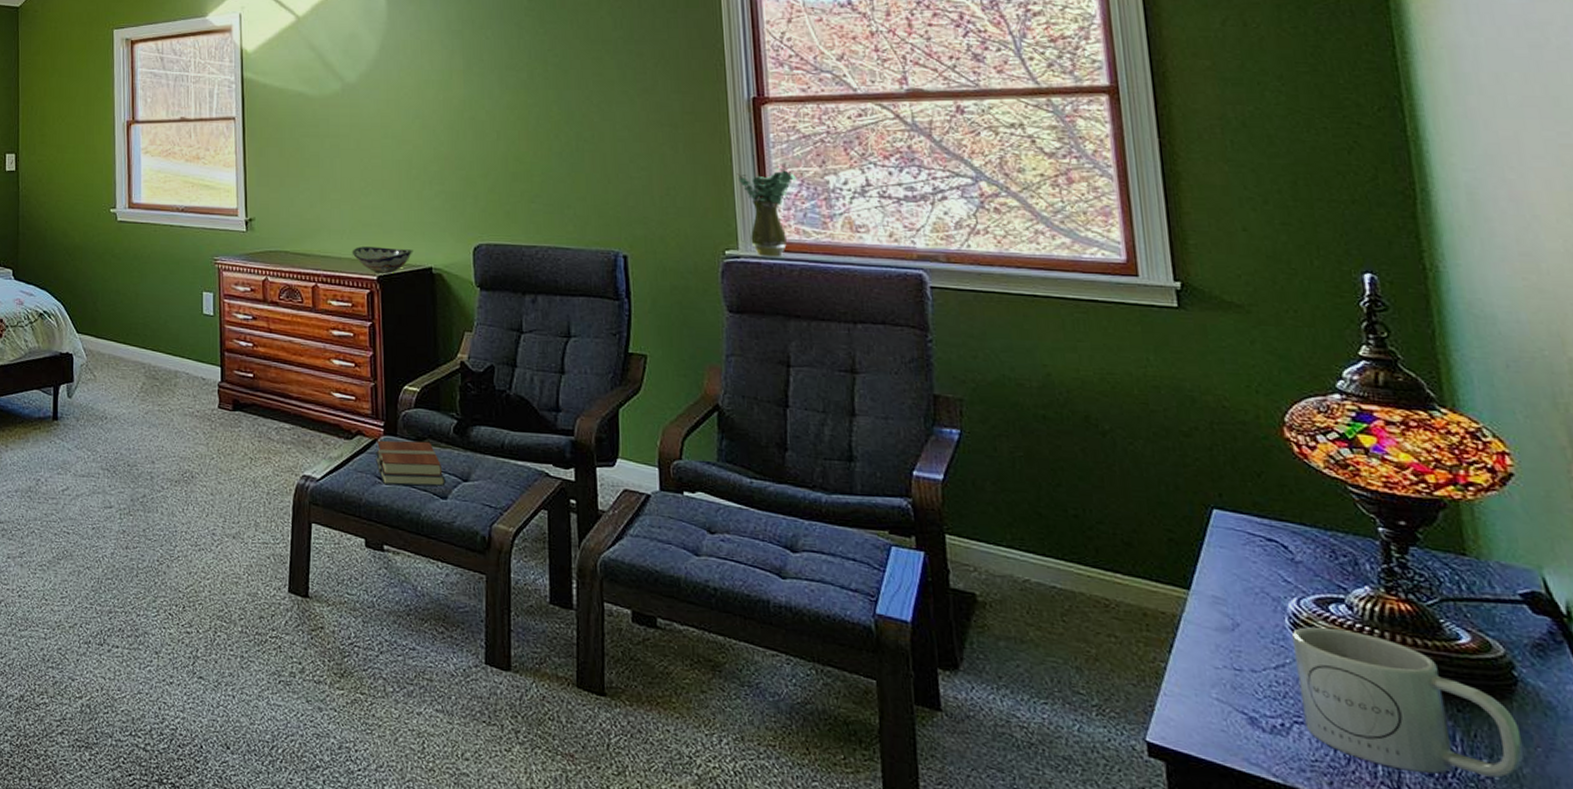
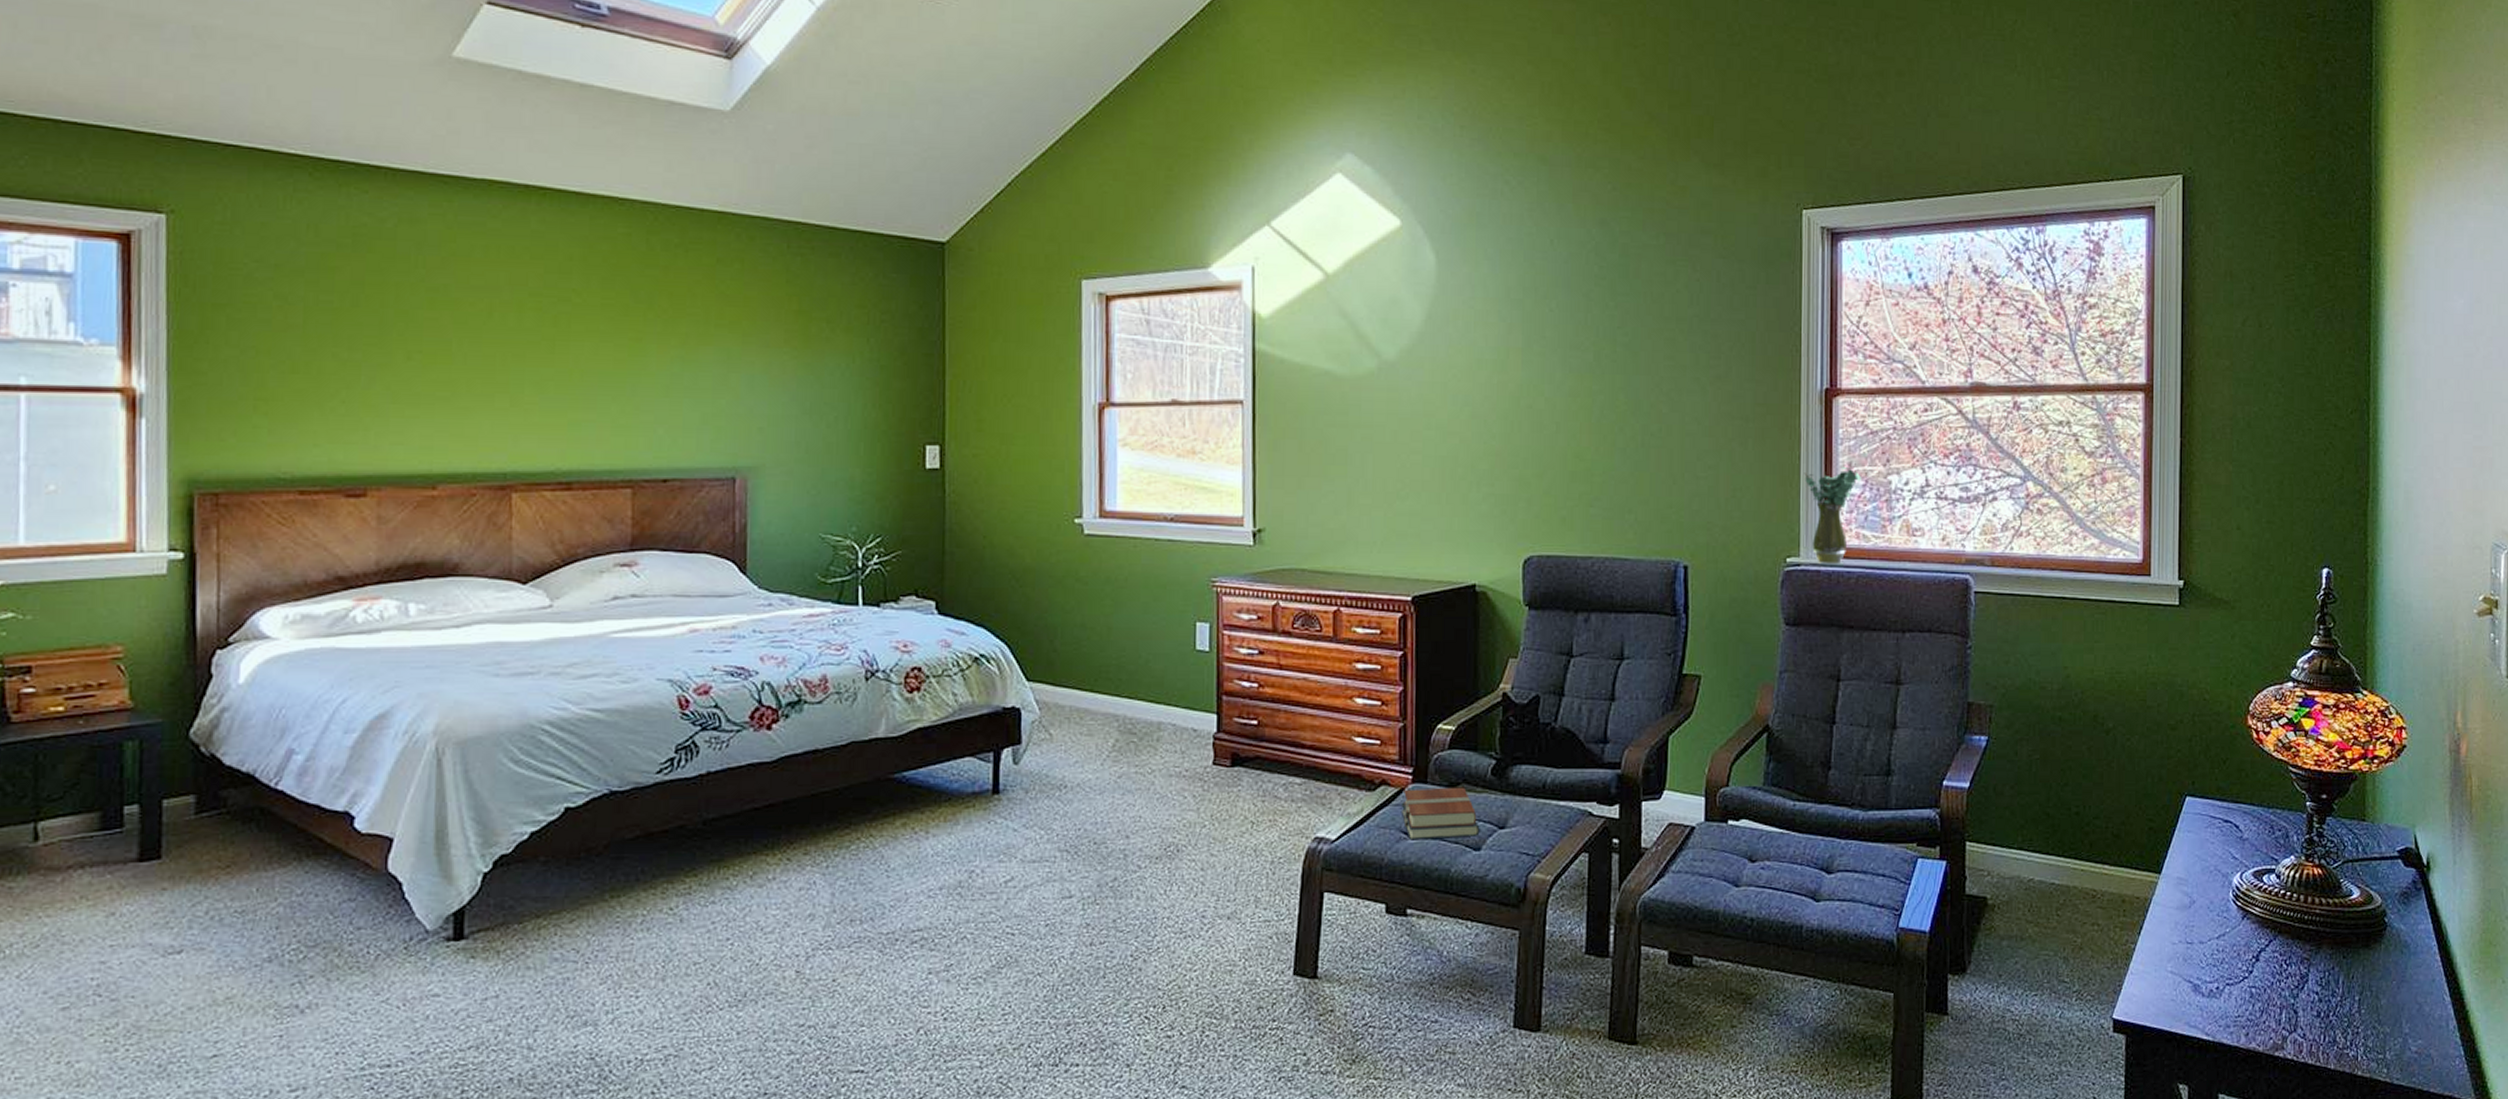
decorative bowl: present [352,247,413,273] -> none [1383,561,1455,593]
mug: present [1291,626,1524,778] -> none [2232,896,2384,1015]

